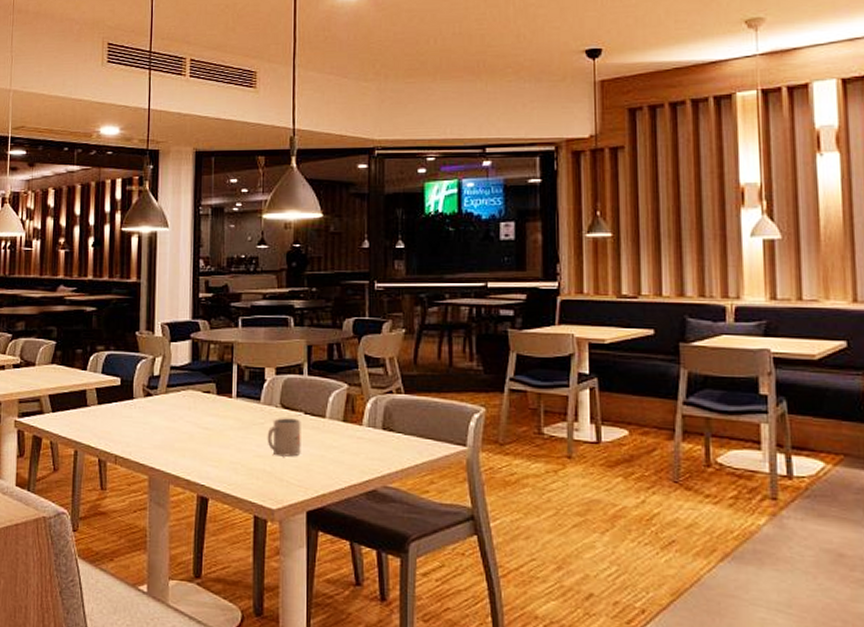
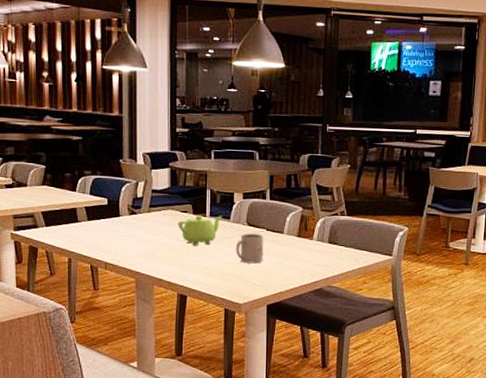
teapot: none [199,395,252,434] -> present [178,215,223,246]

